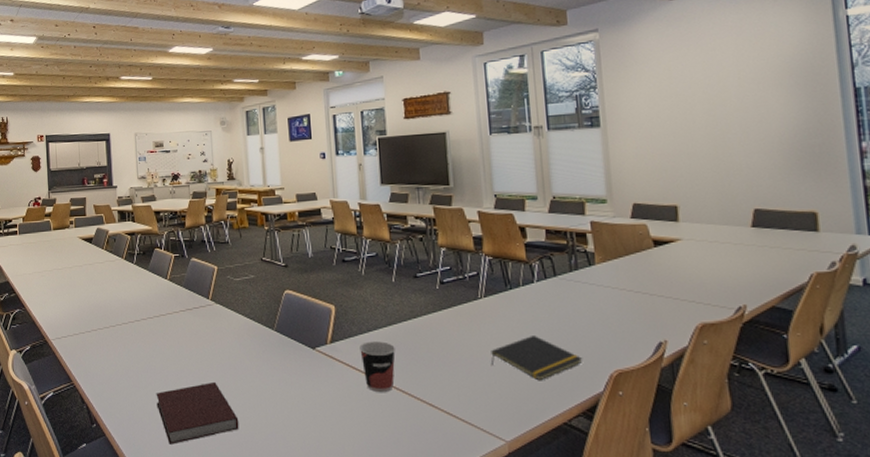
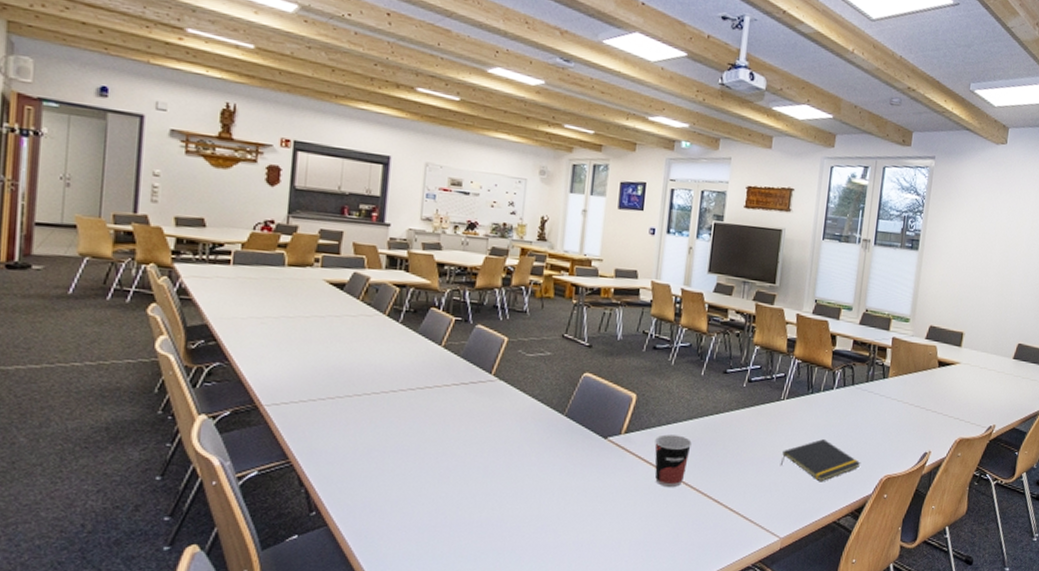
notebook: present [156,381,239,444] -> none [404,467,506,537]

